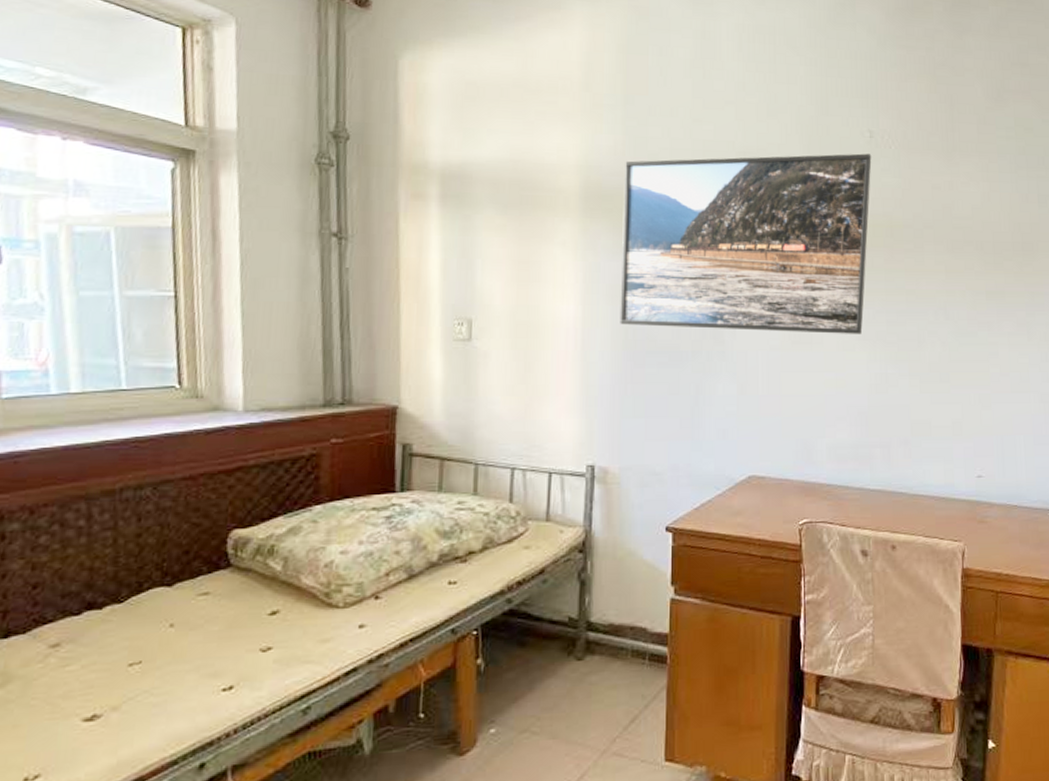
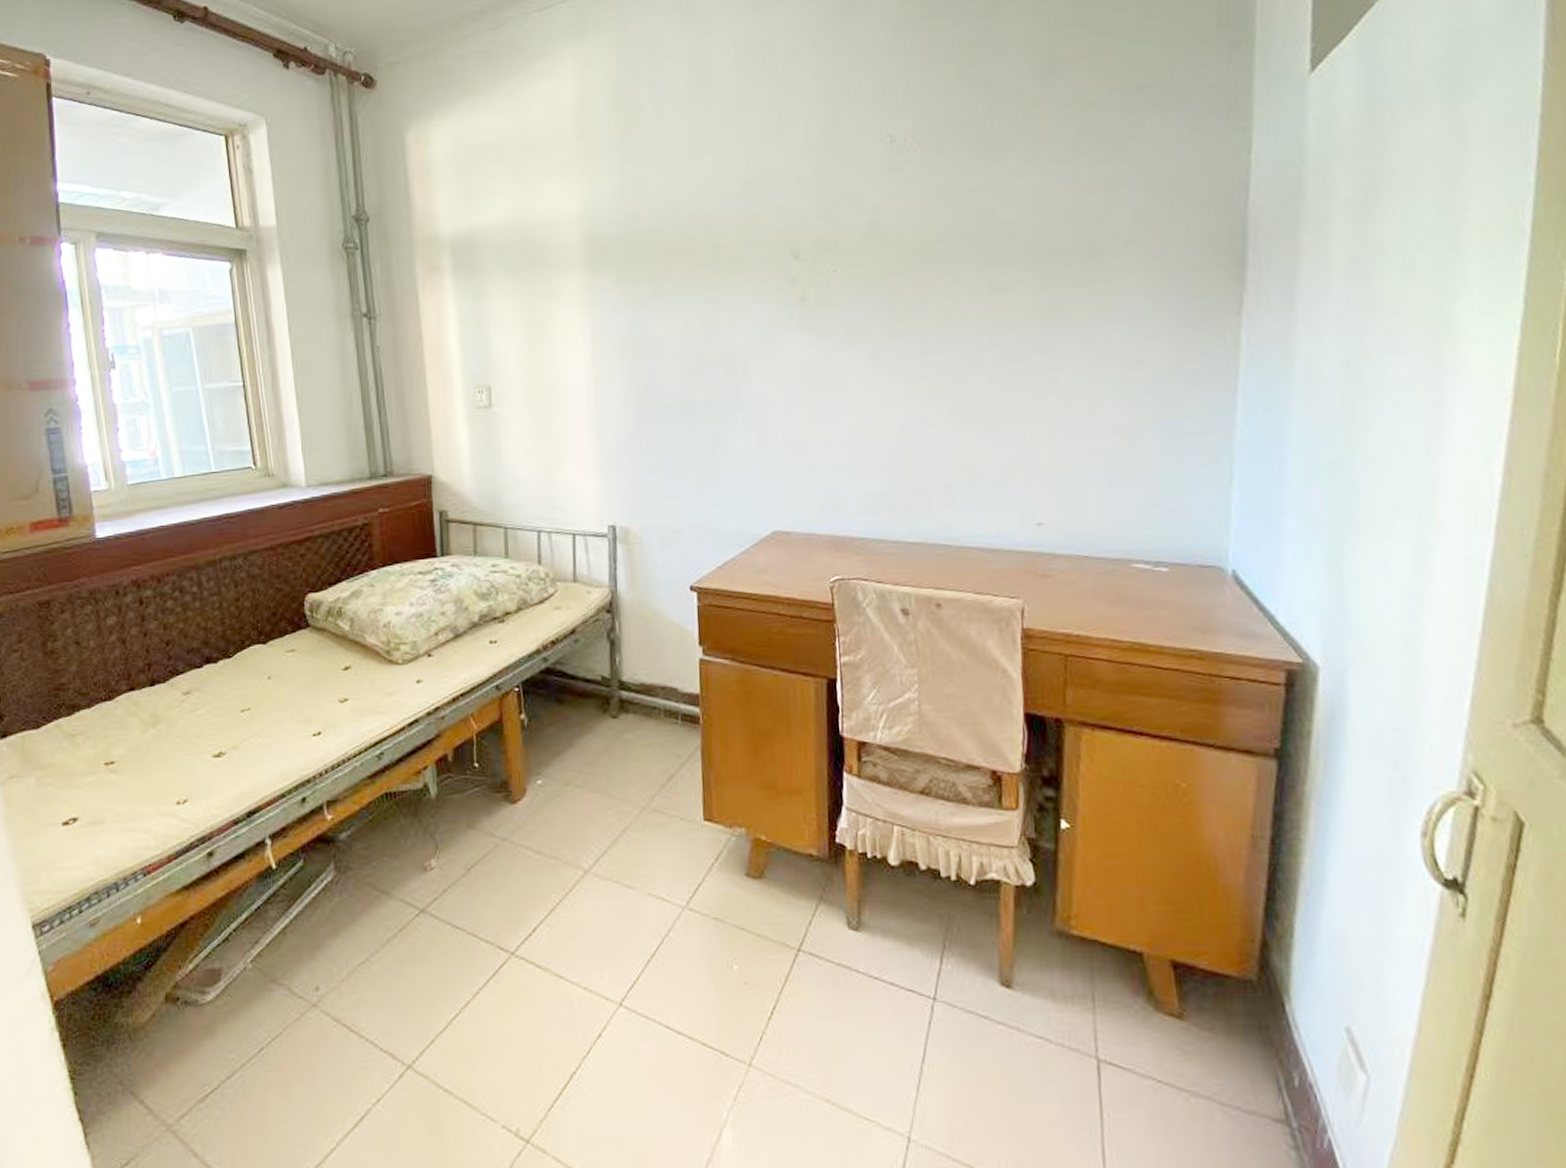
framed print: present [620,153,872,334] -> none [625,162,894,380]

